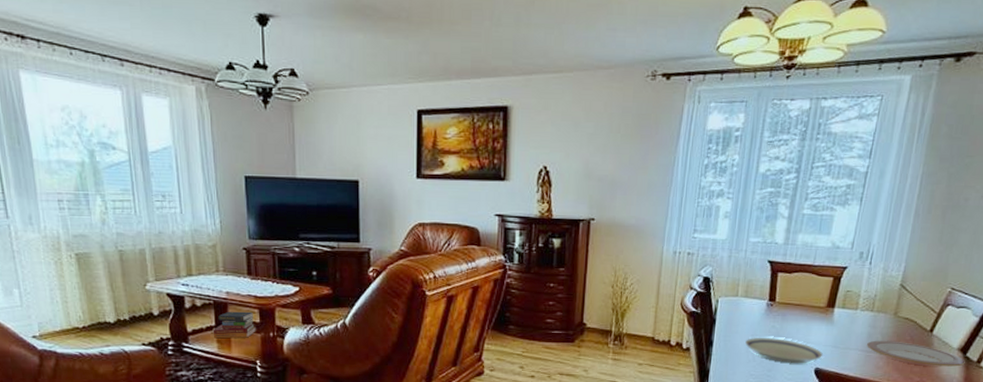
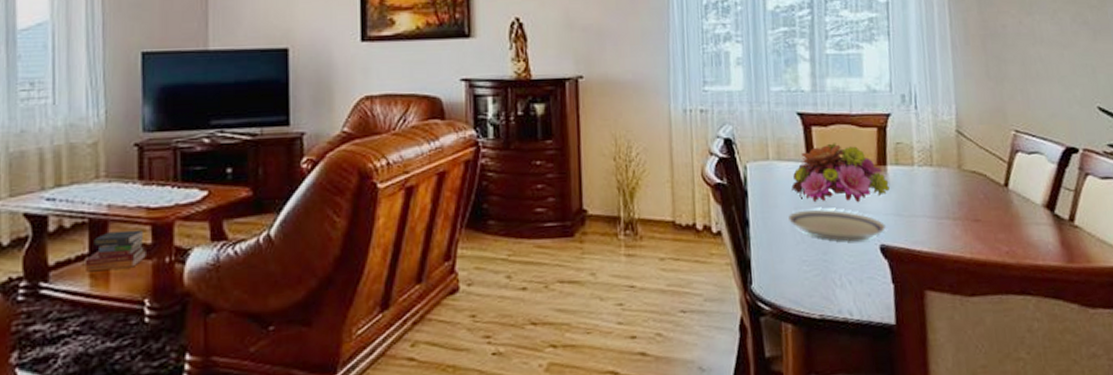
flower bouquet: none [752,287,833,335] -> present [791,143,890,203]
plate: present [867,340,965,367] -> none [935,201,1056,232]

